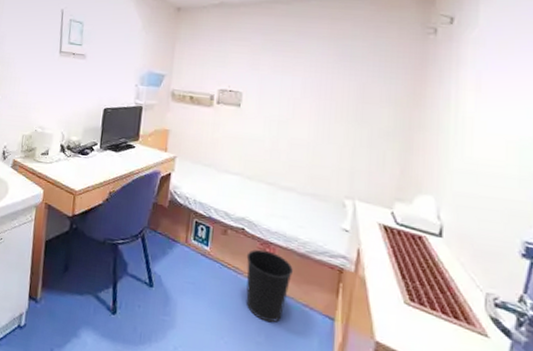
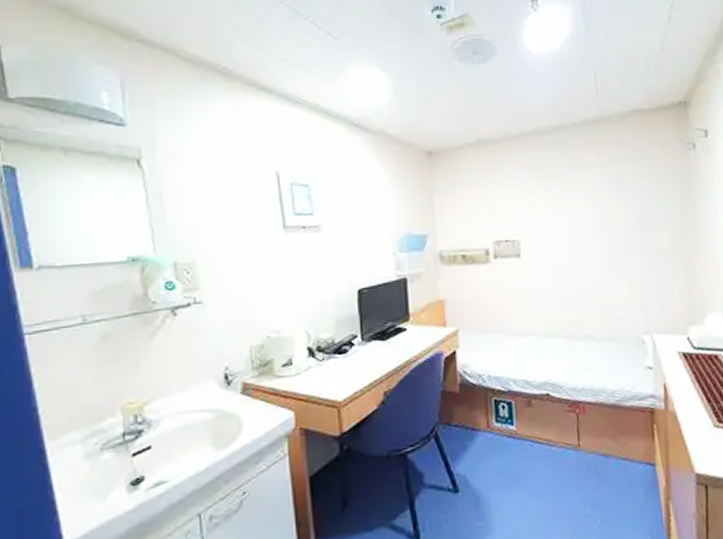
wastebasket: present [246,249,293,323] -> none [556,411,607,490]

